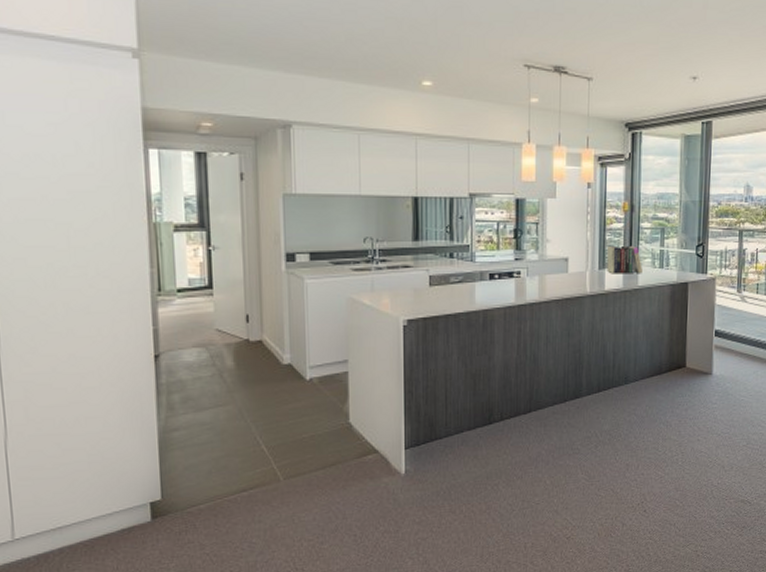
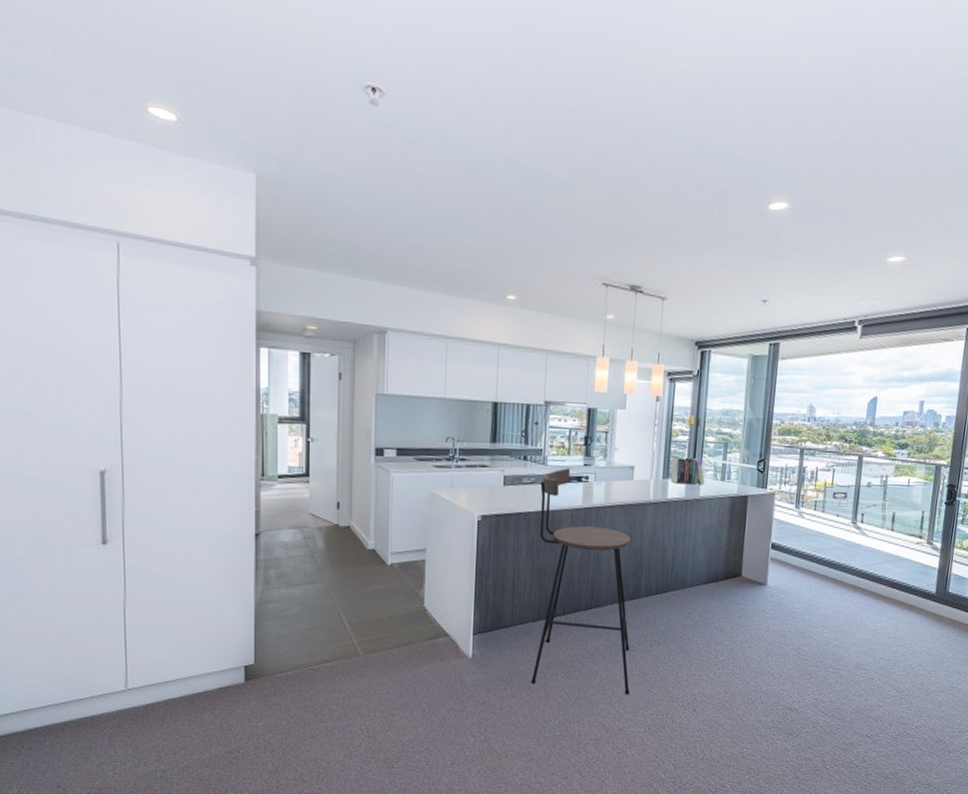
bar stool: none [469,263,576,501] -> present [531,467,630,695]

